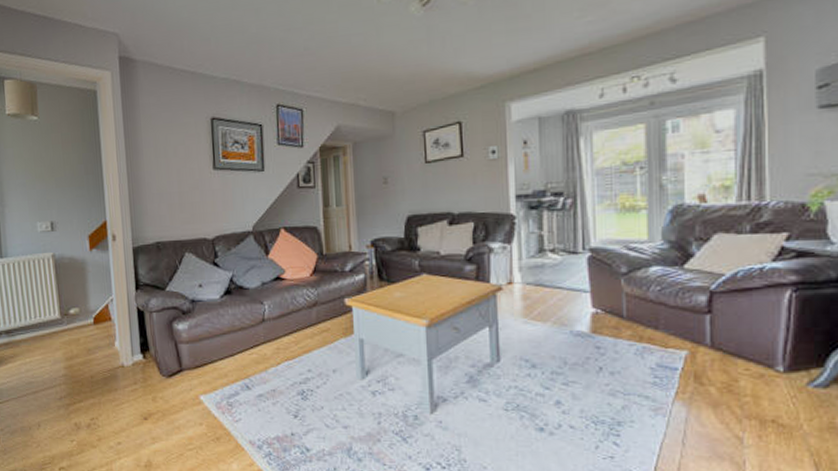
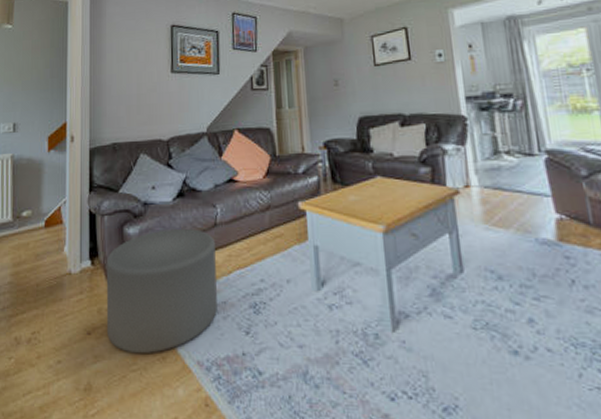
pouf: none [157,325,267,436] -> present [106,229,217,354]

